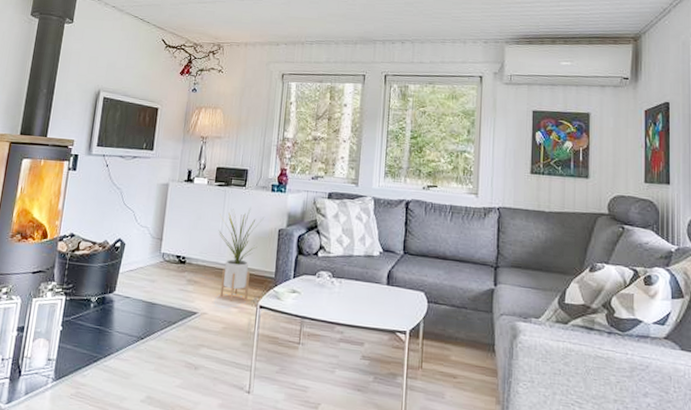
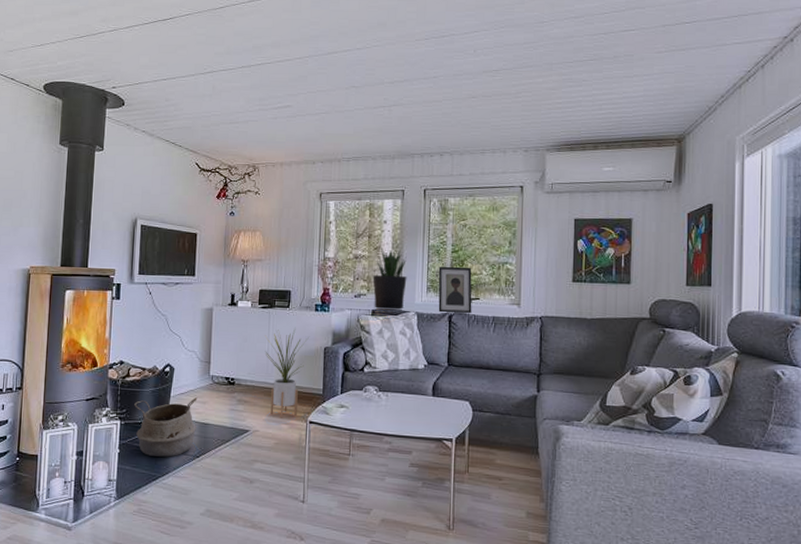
woven basket: none [80,275,147,337] -> present [134,397,198,457]
planter: none [330,129,365,195] -> present [372,246,407,311]
picture frame: none [395,151,430,202] -> present [438,266,472,314]

